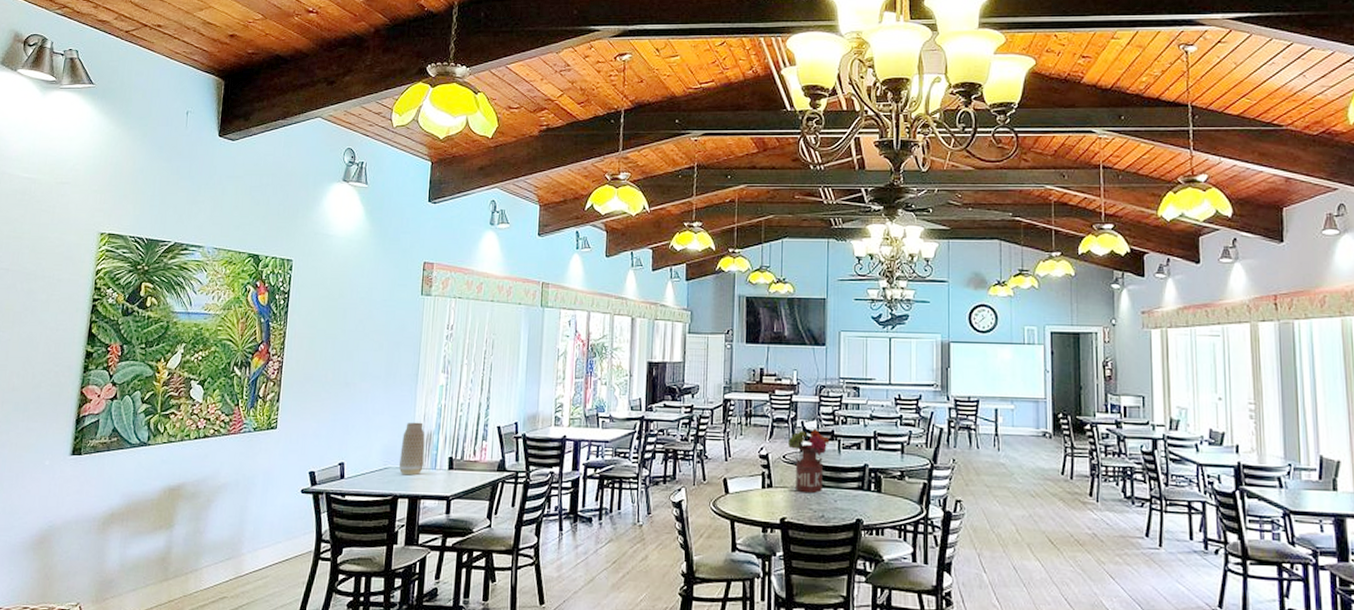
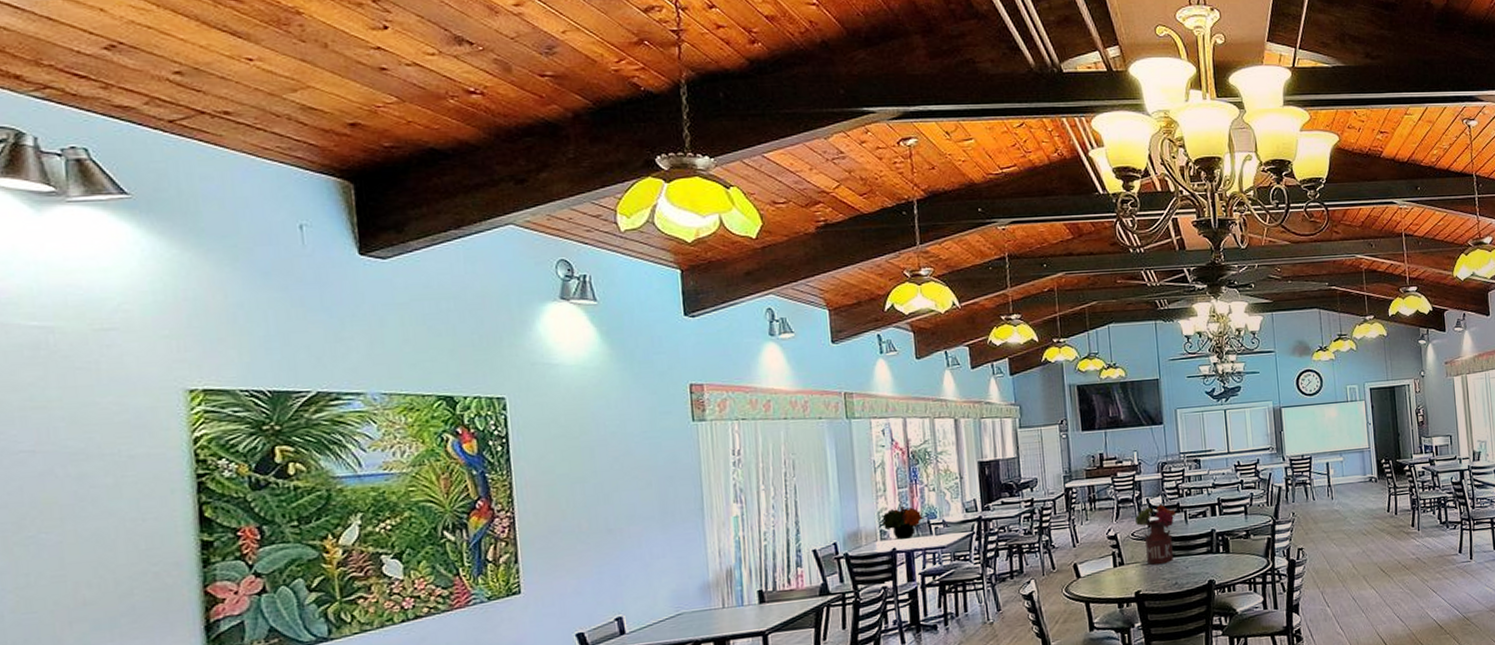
vase: present [399,422,425,476] -> none [694,559,727,618]
flower arrangement: none [558,395,593,429] -> present [881,505,923,540]

